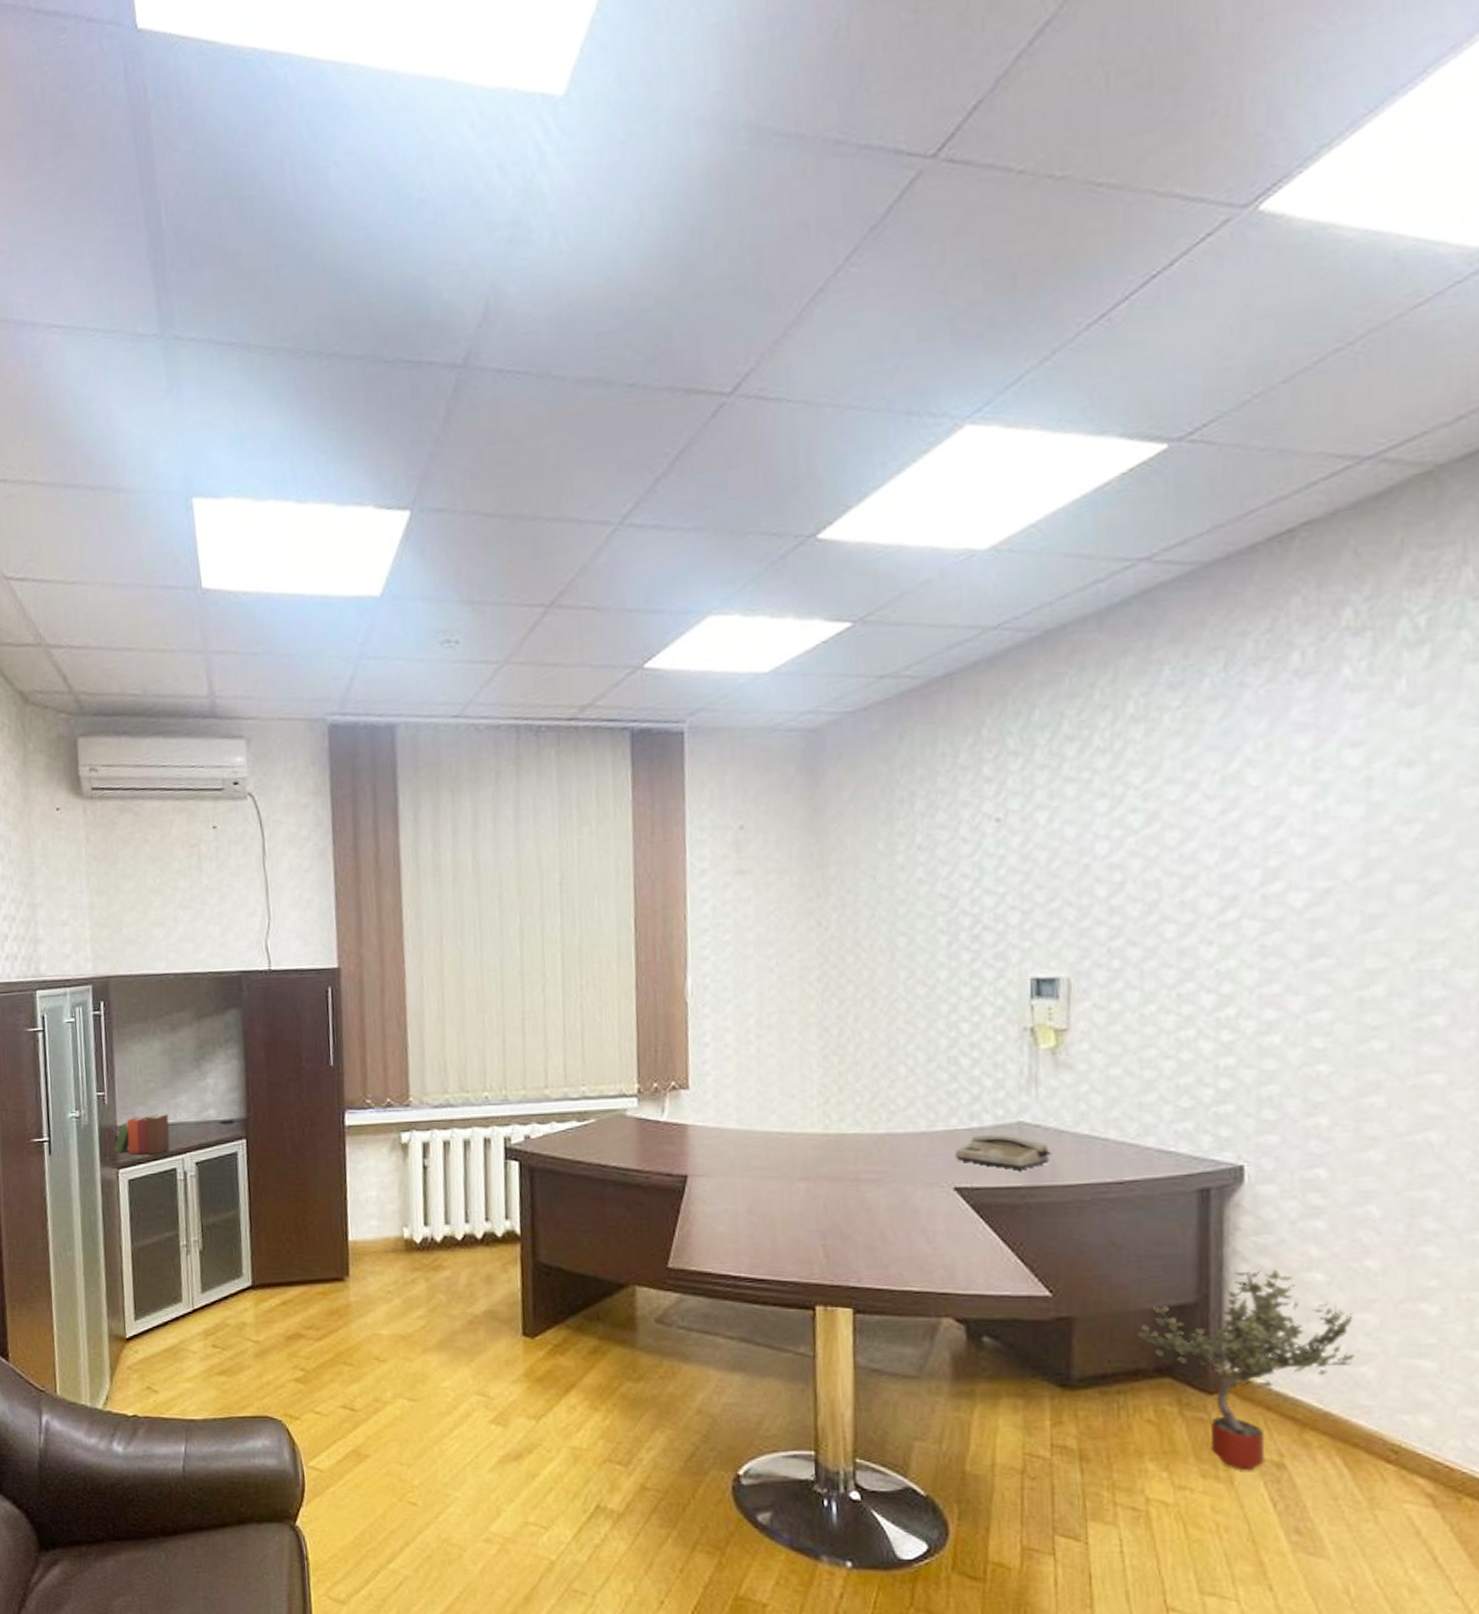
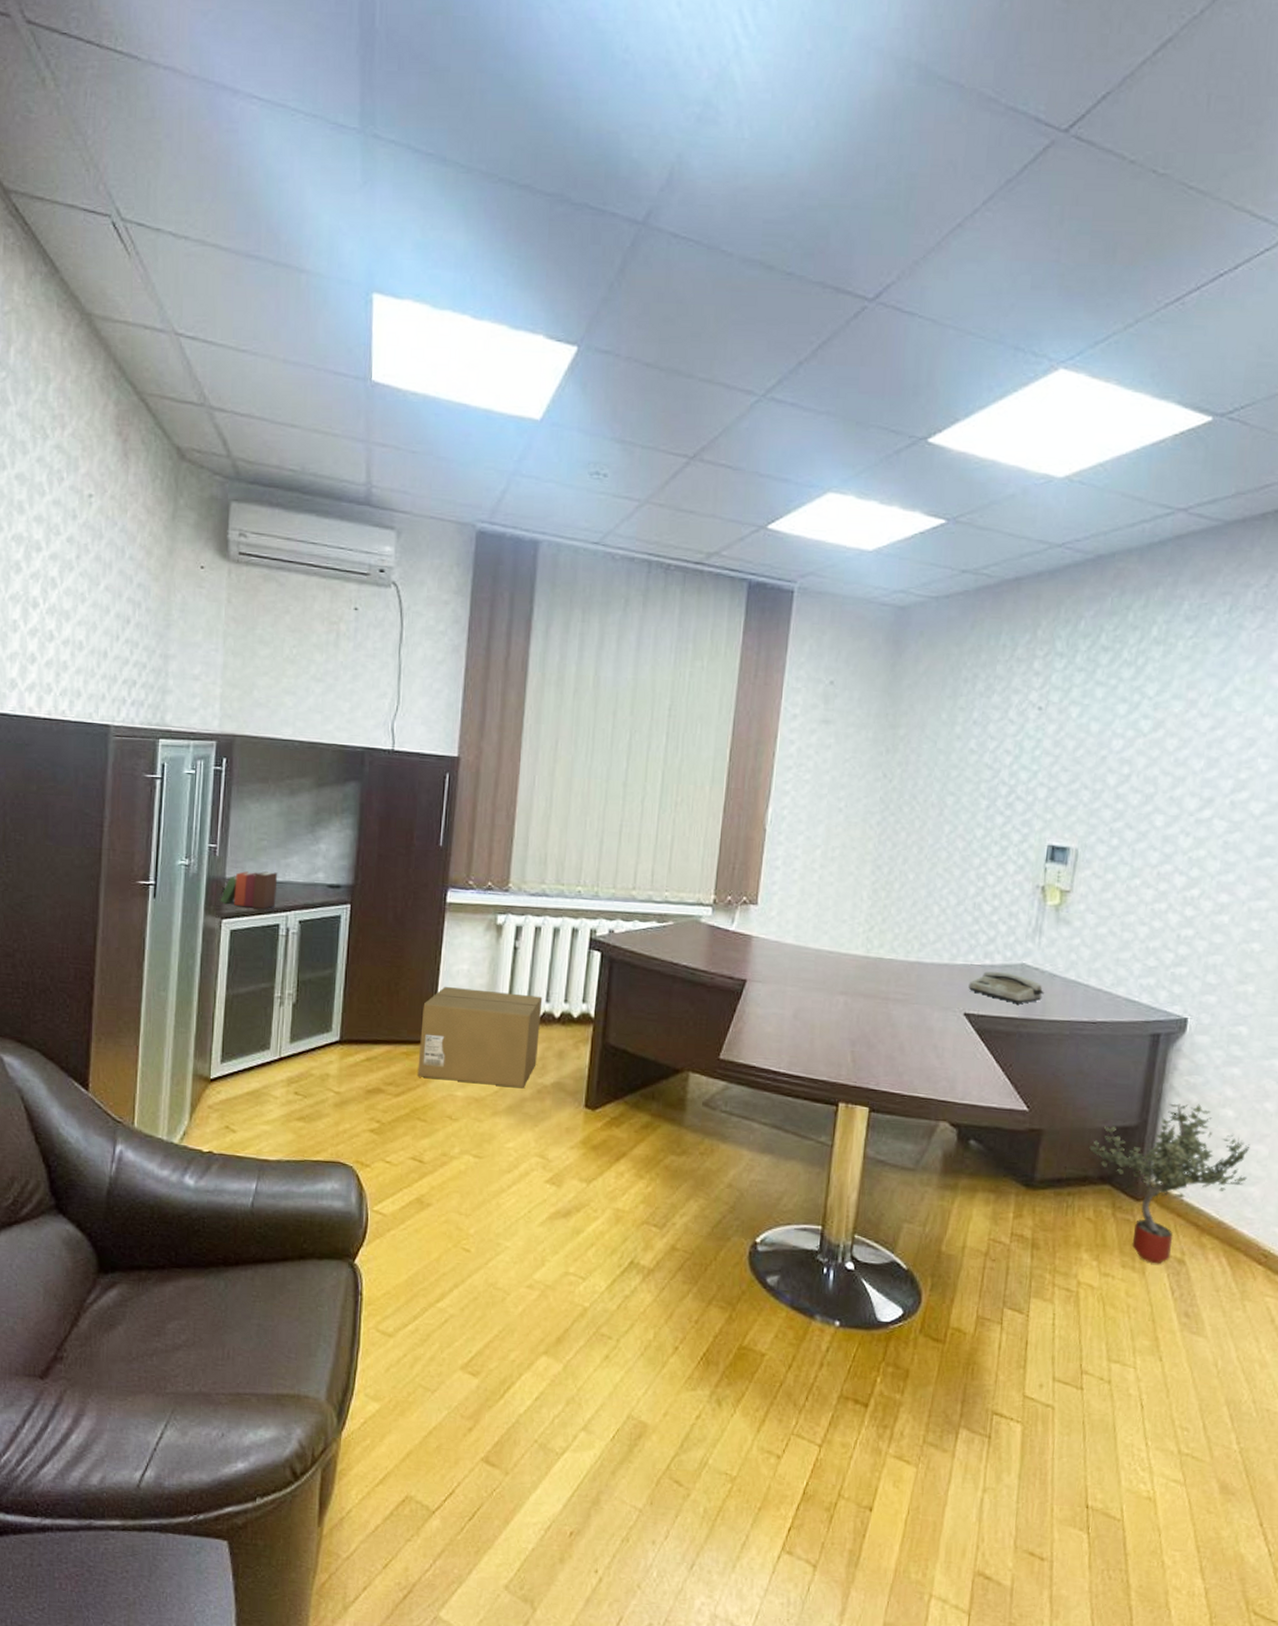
box: none [334,1216,464,1321] -> present [417,986,543,1089]

